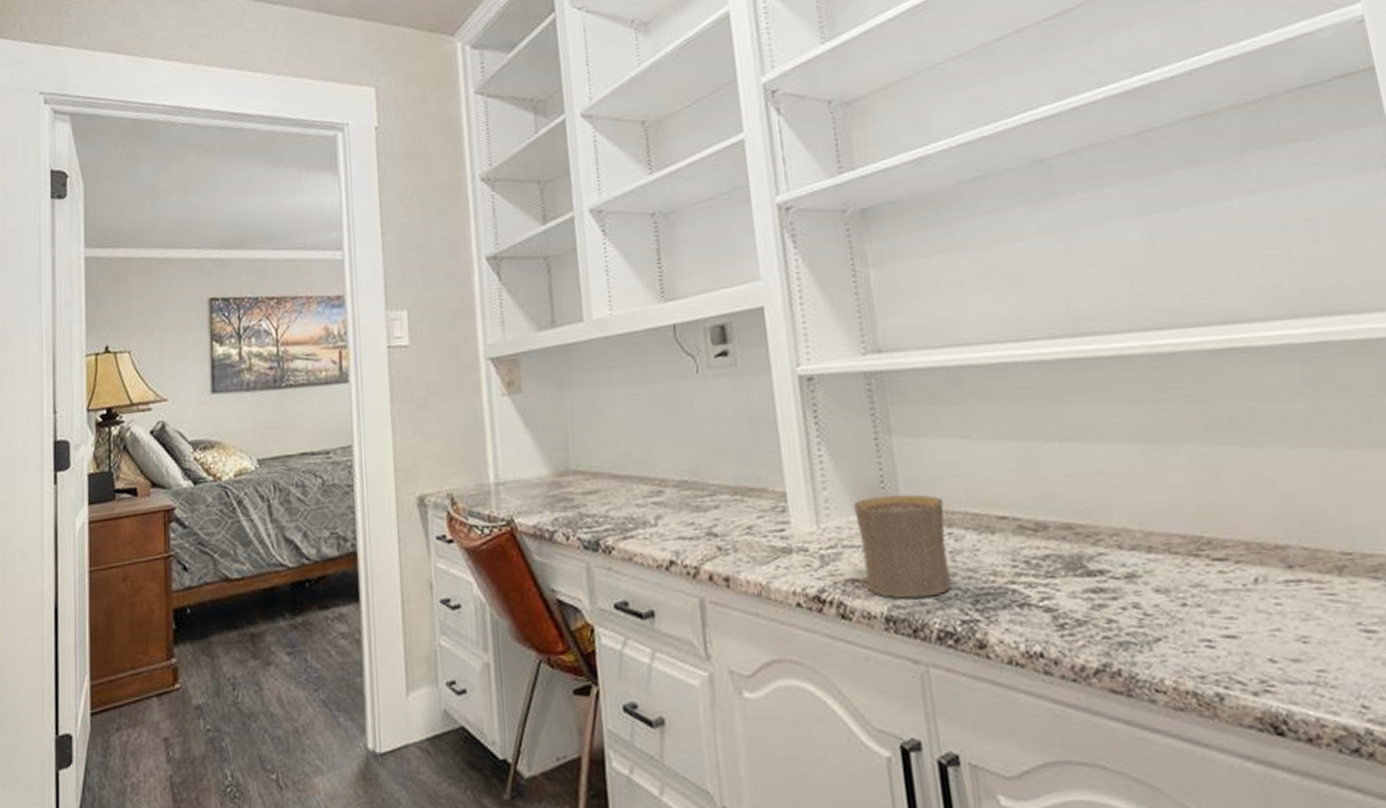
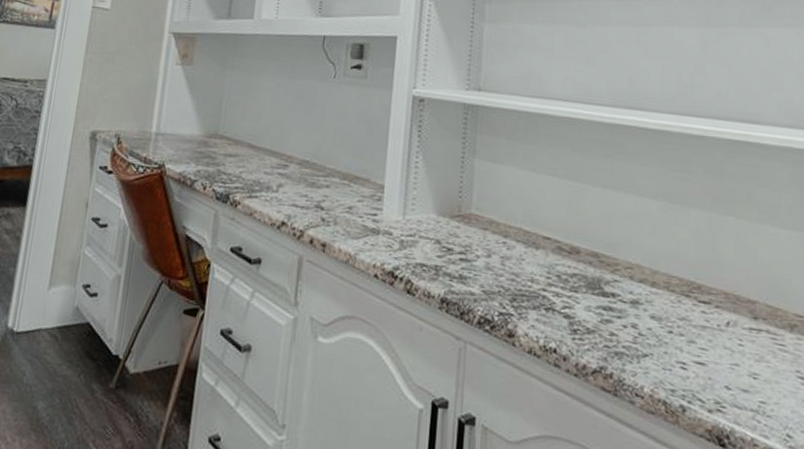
cup: present [854,494,951,599] -> none [432,202,504,290]

